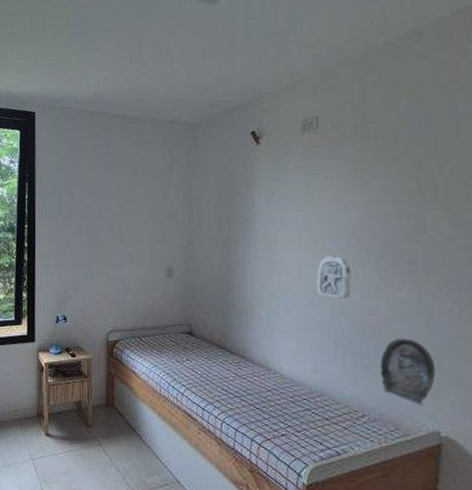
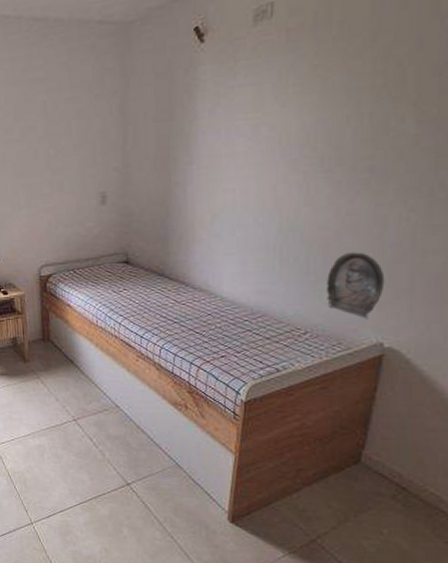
wall relief: present [316,255,352,299] -> none [262,167,303,215]

